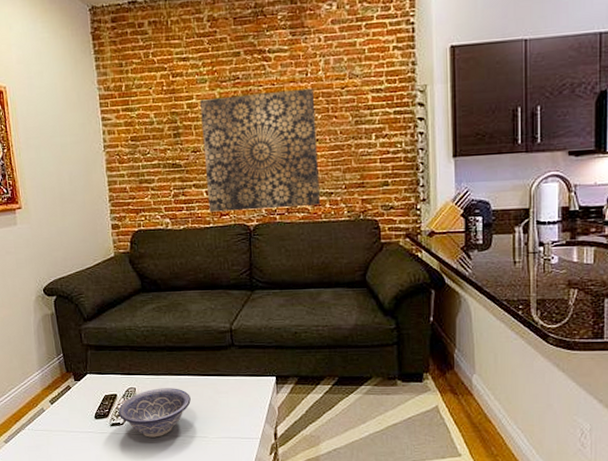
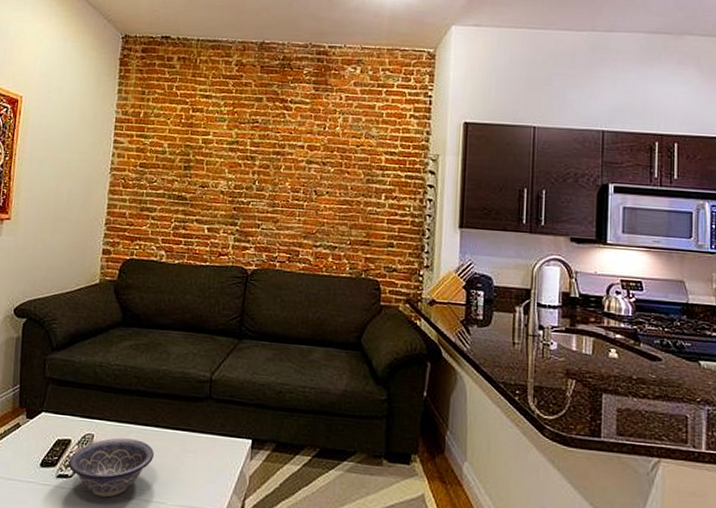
wall art: present [200,88,320,212] -> none [208,137,329,257]

